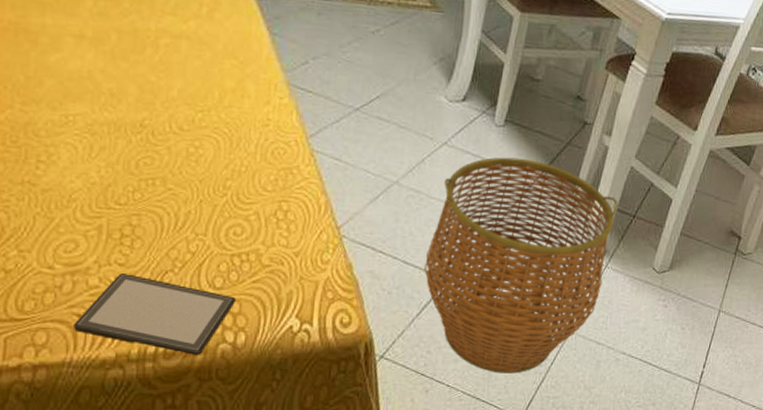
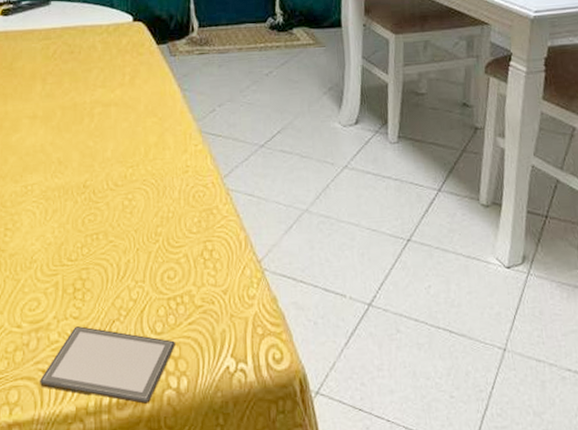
basket: present [424,157,618,373] -> none [345,171,529,403]

